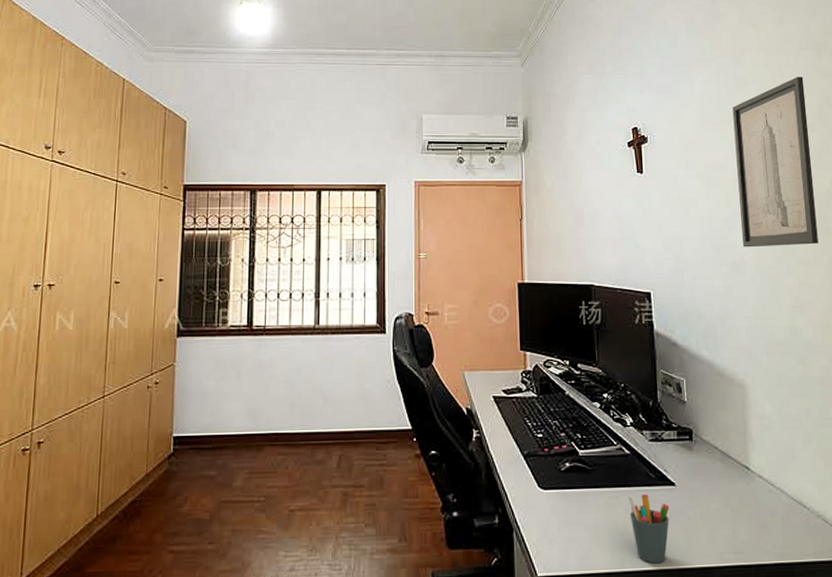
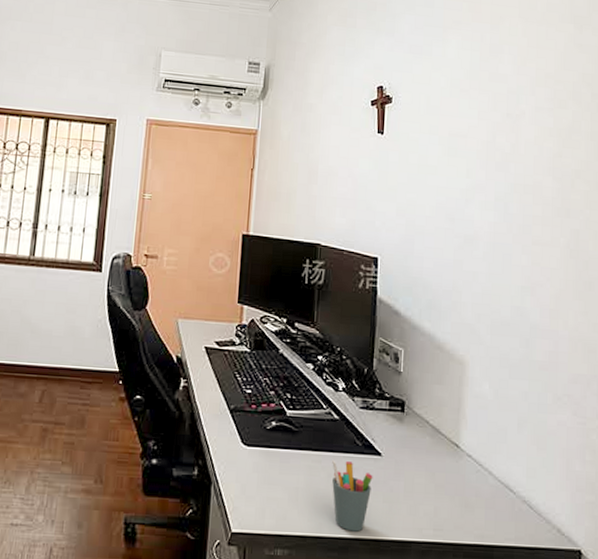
wall art: present [732,76,819,248] -> none [478,49,562,226]

